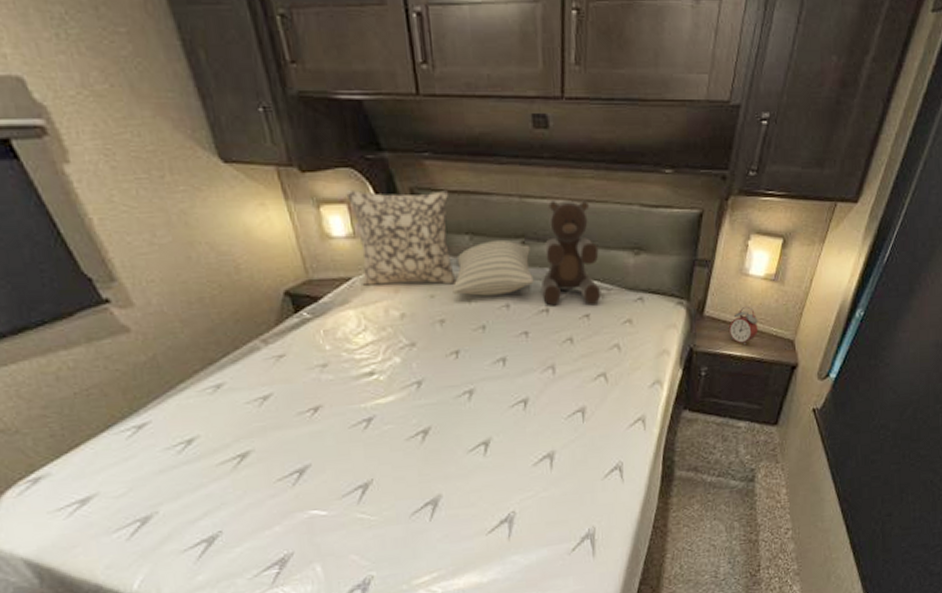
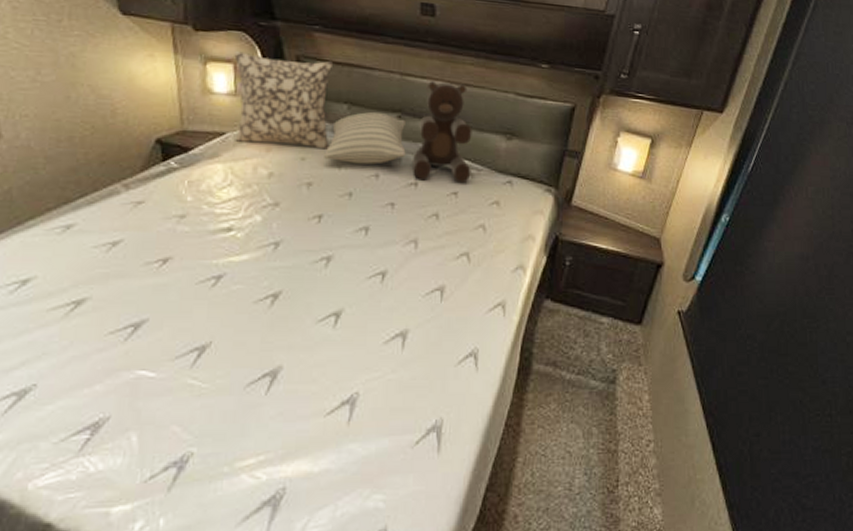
alarm clock: present [728,306,759,346] -> none [595,200,625,239]

